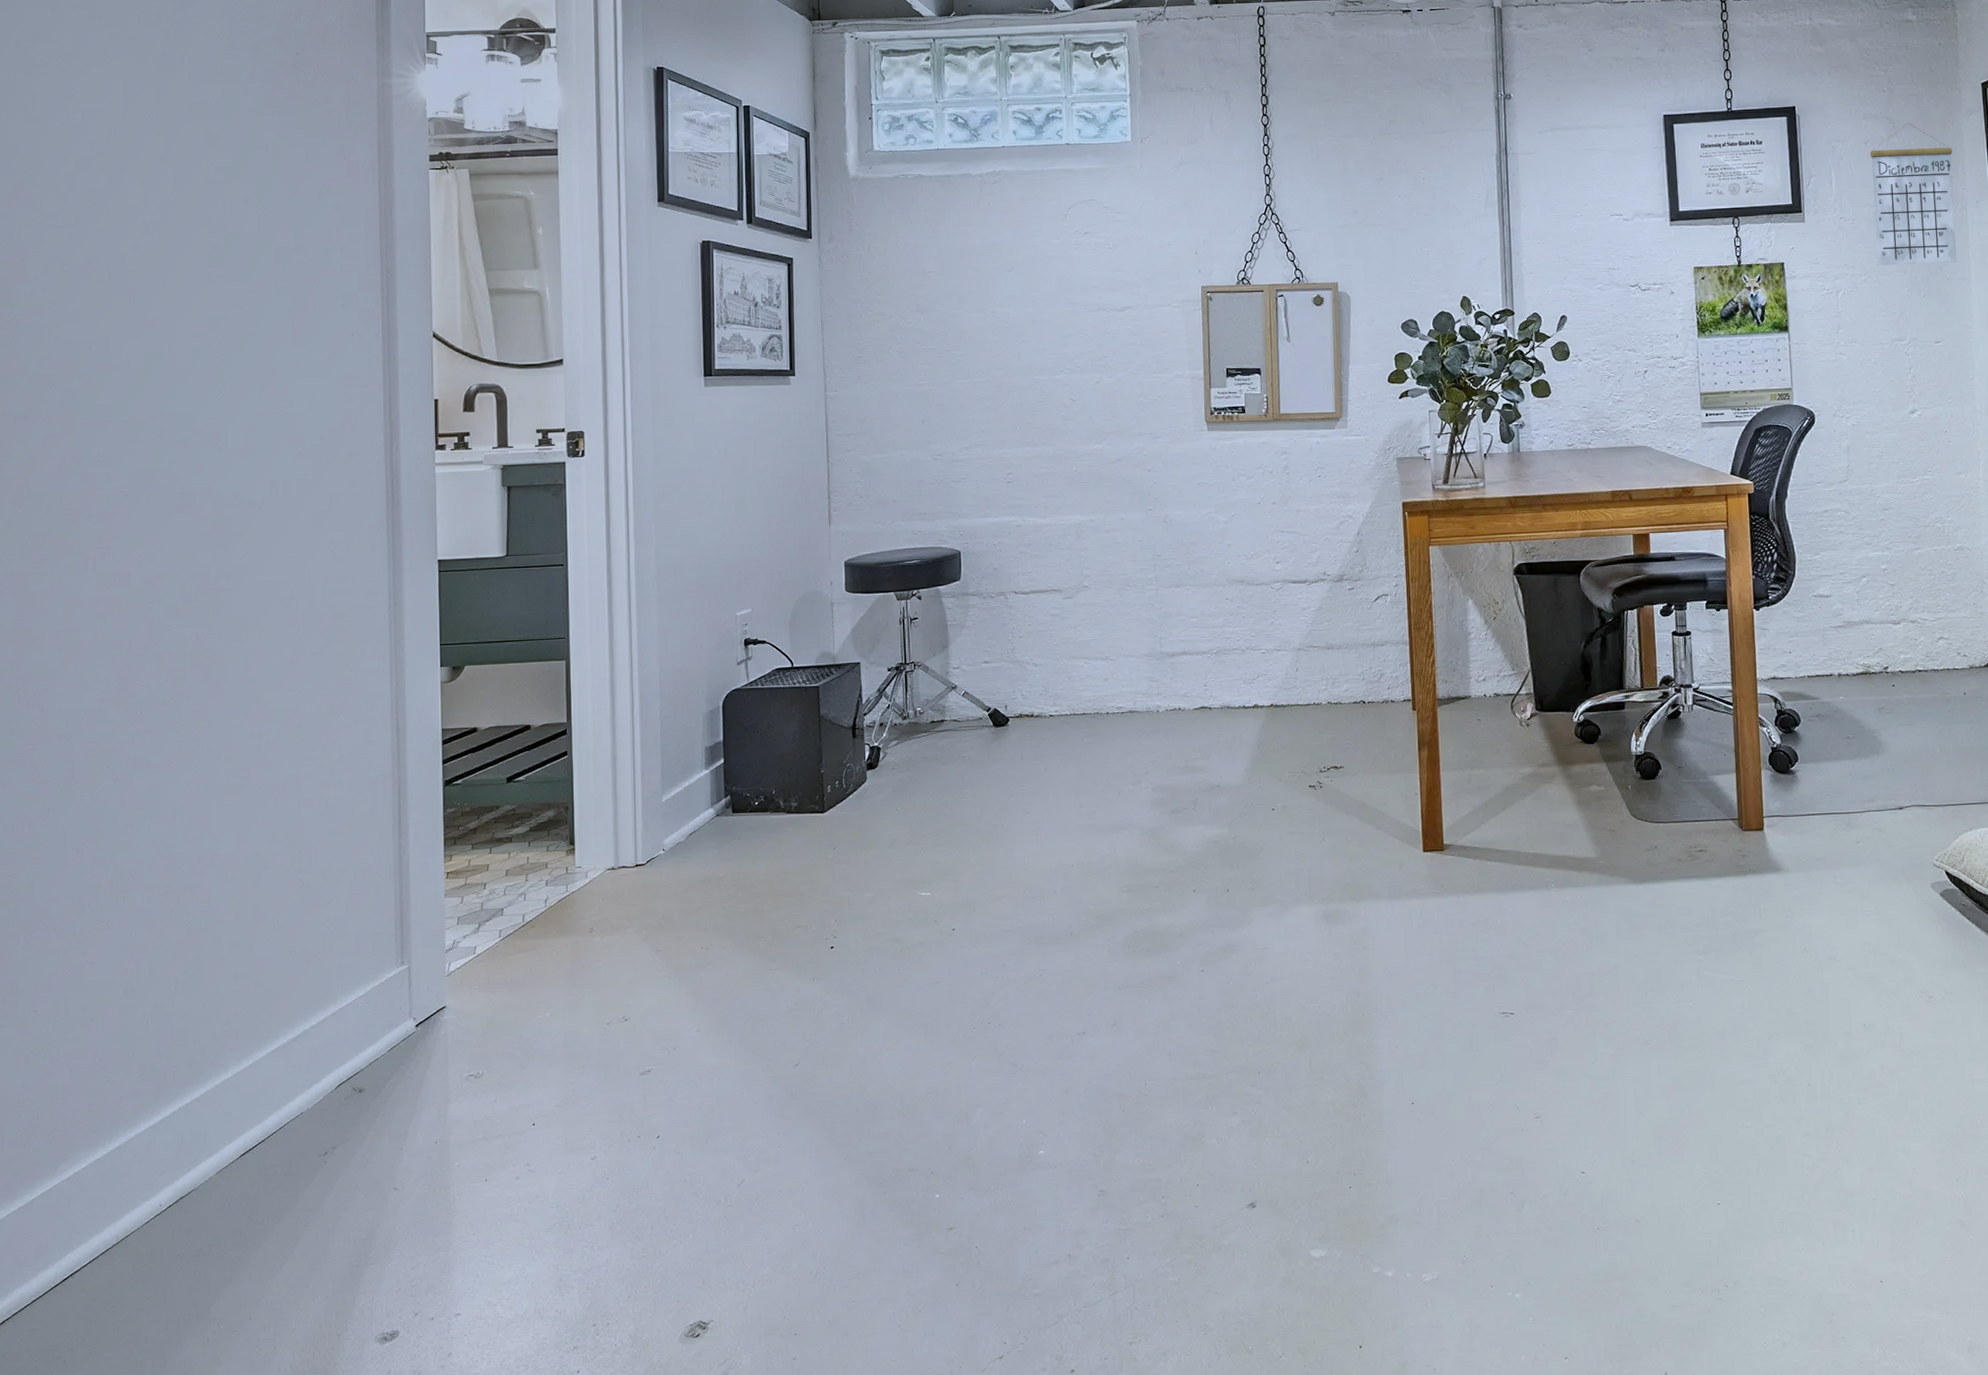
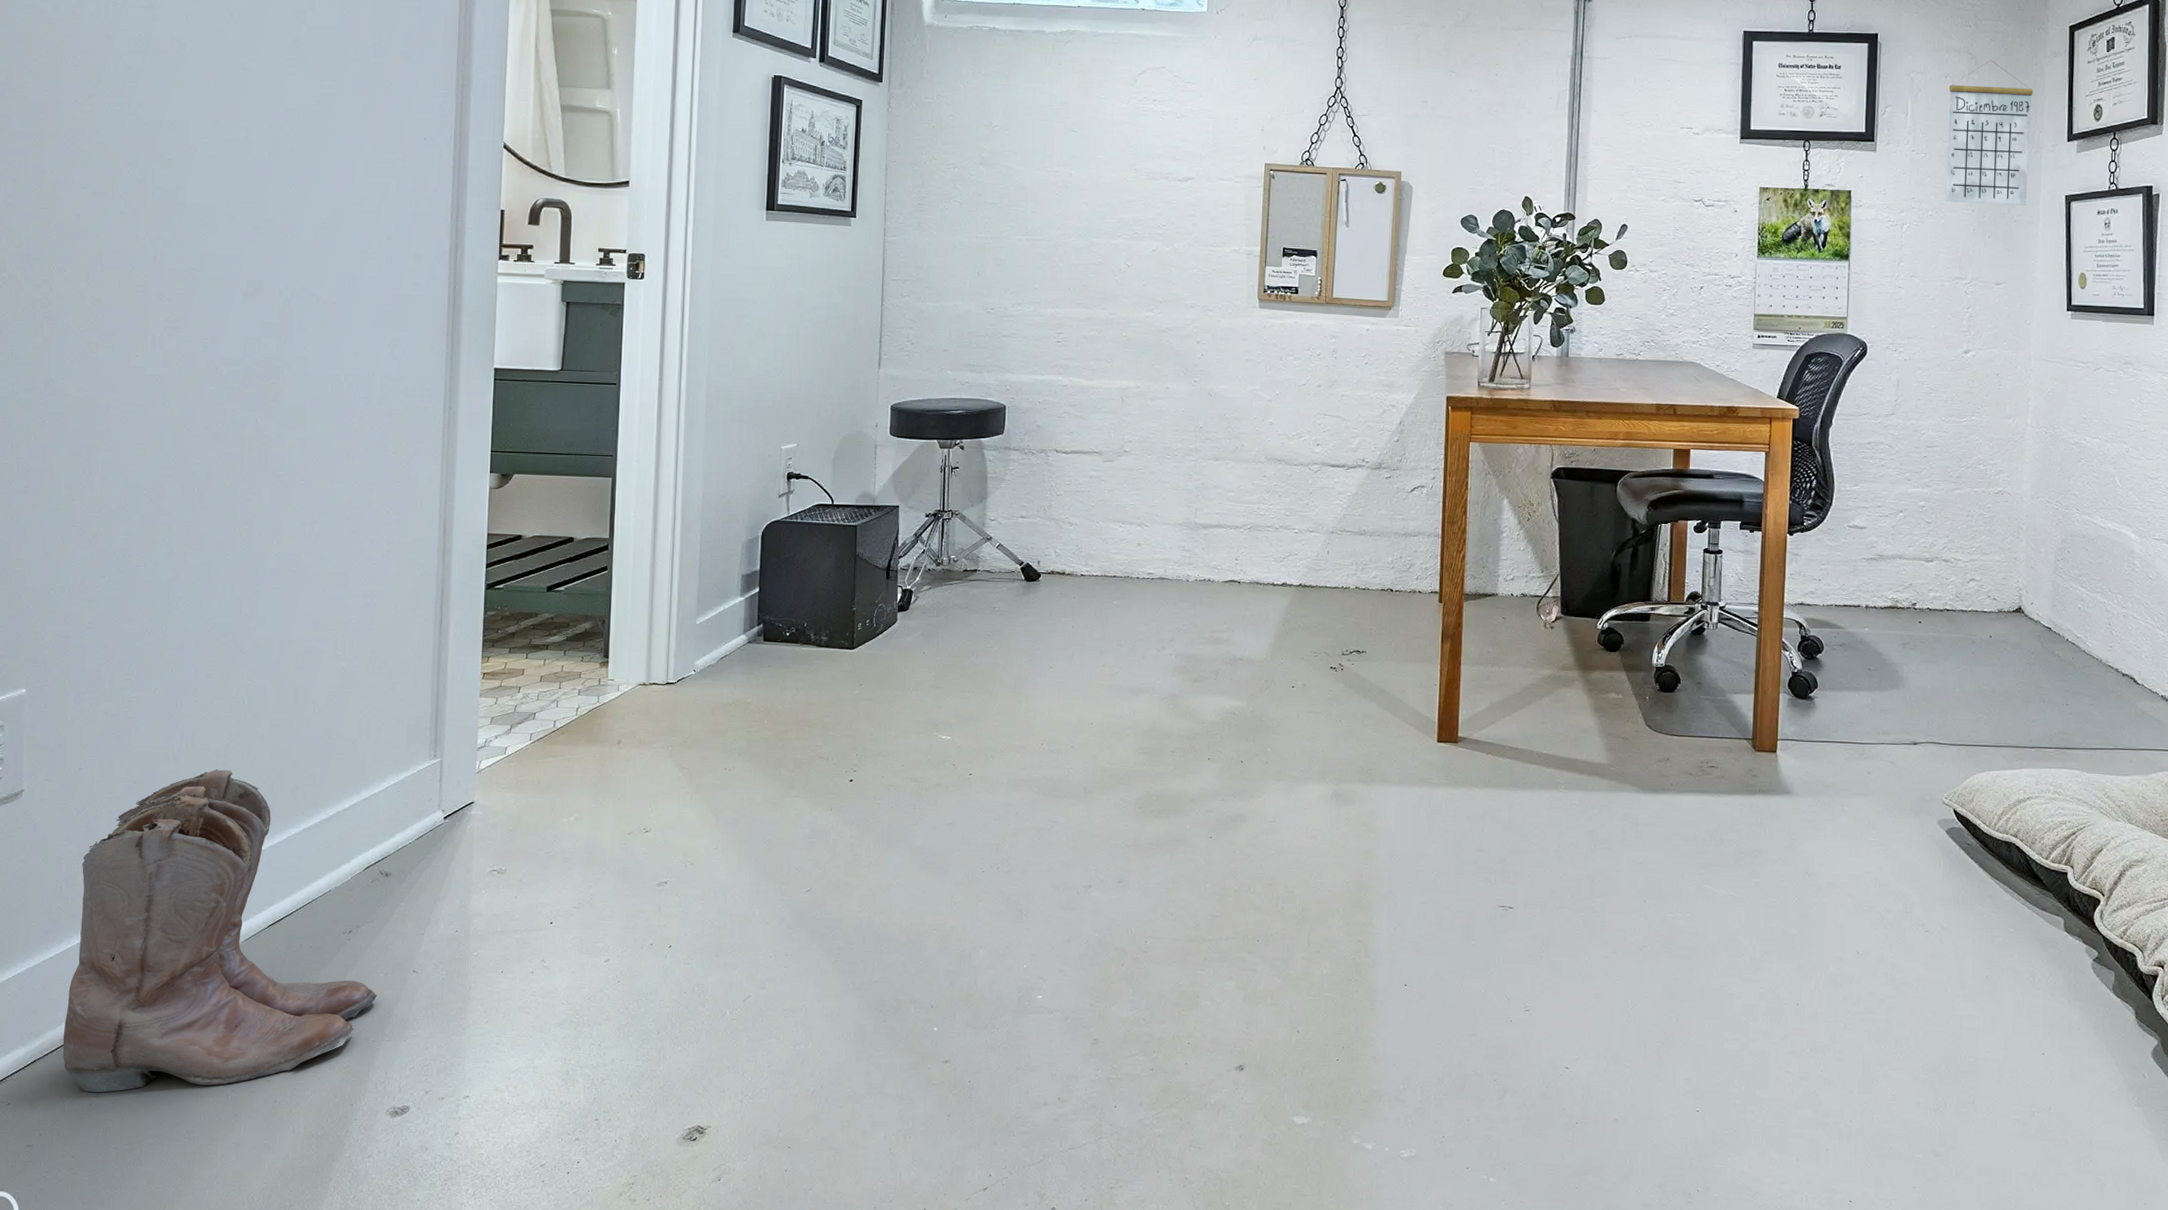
boots: none [32,997,358,1350] -> present [63,769,377,1093]

